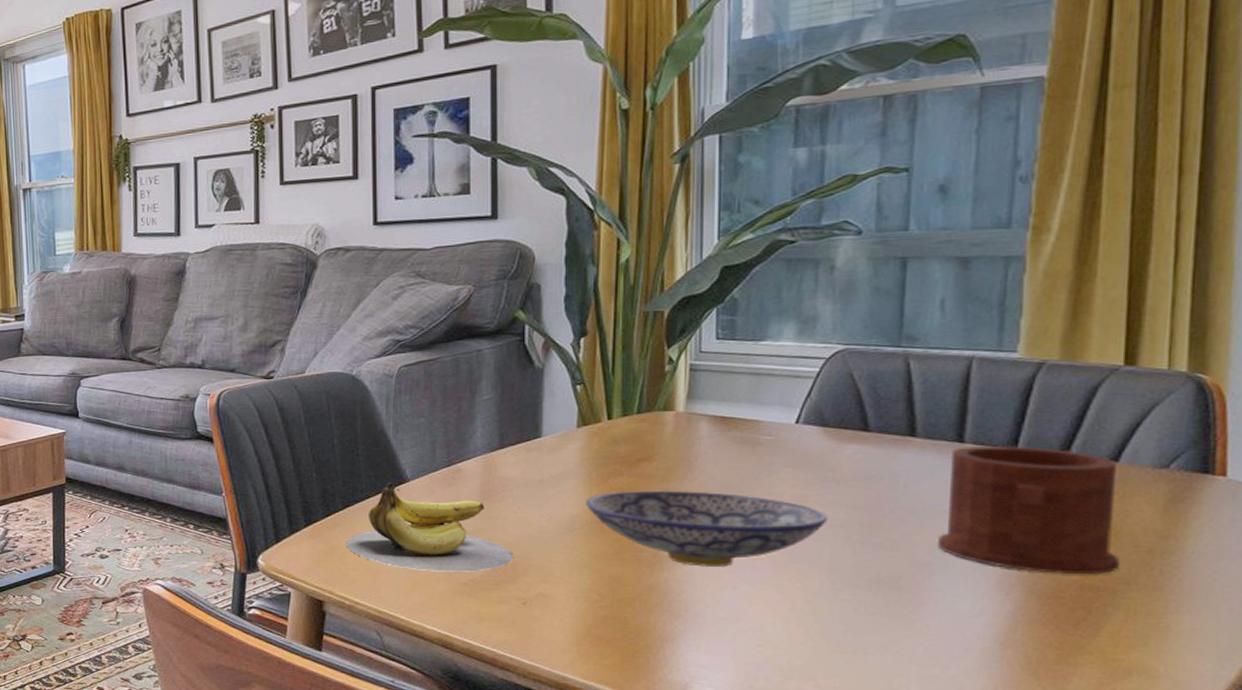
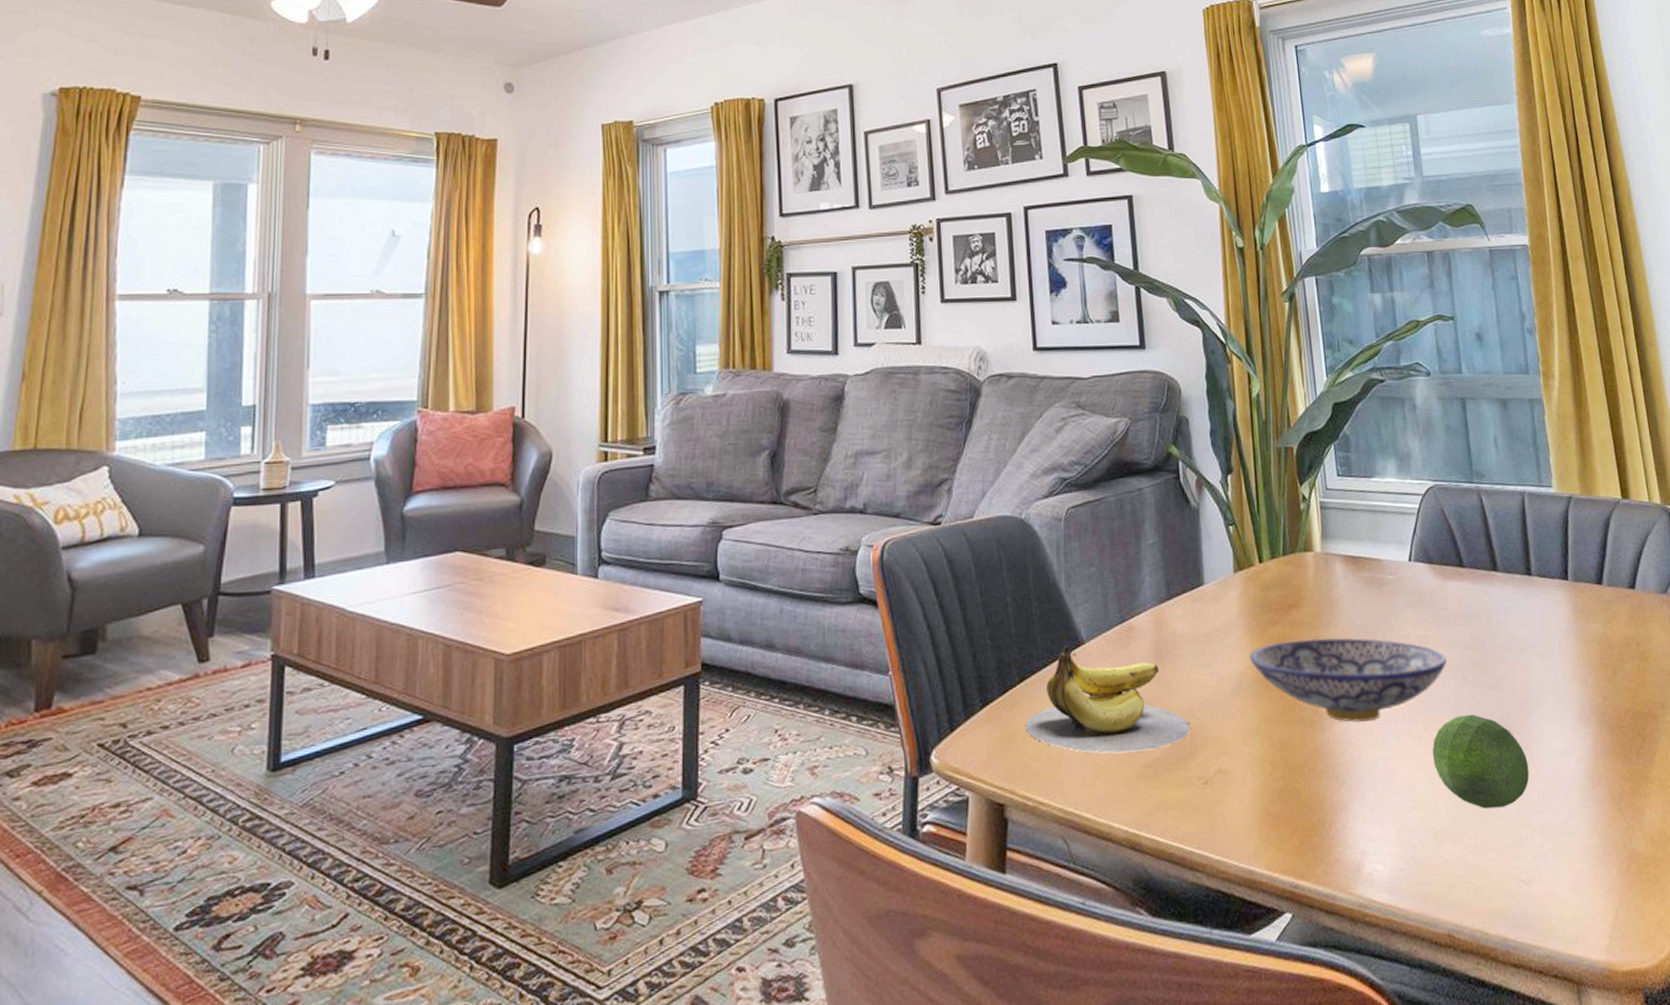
fruit: none [793,570,917,657] -> present [1432,714,1530,809]
mug: present [938,446,1119,574] -> none [1524,577,1654,703]

